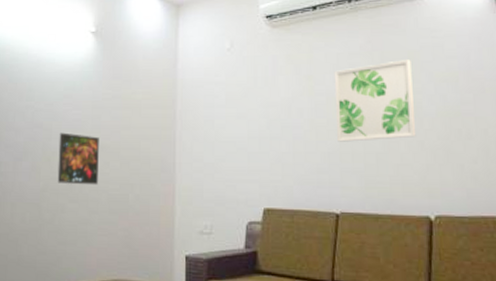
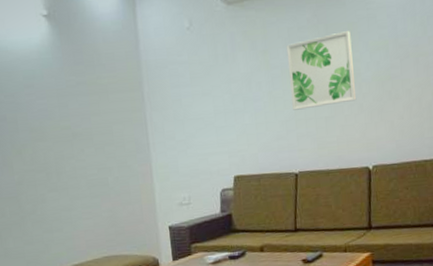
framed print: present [57,132,99,185] -> none [26,123,75,175]

